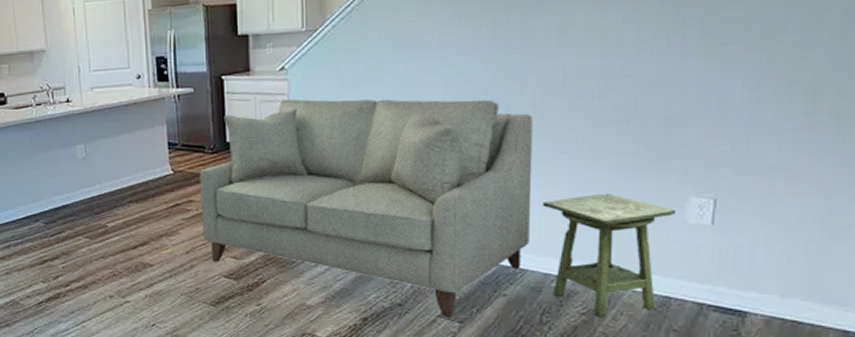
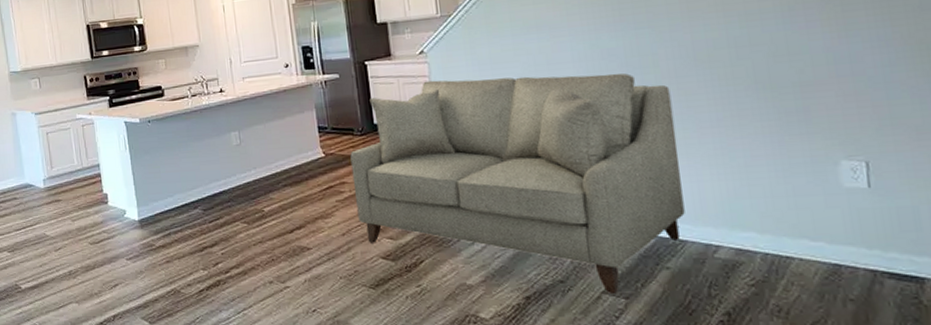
side table: present [542,193,677,318] -> none [691,159,830,289]

